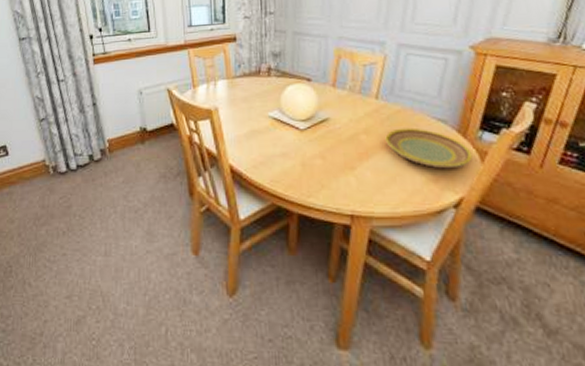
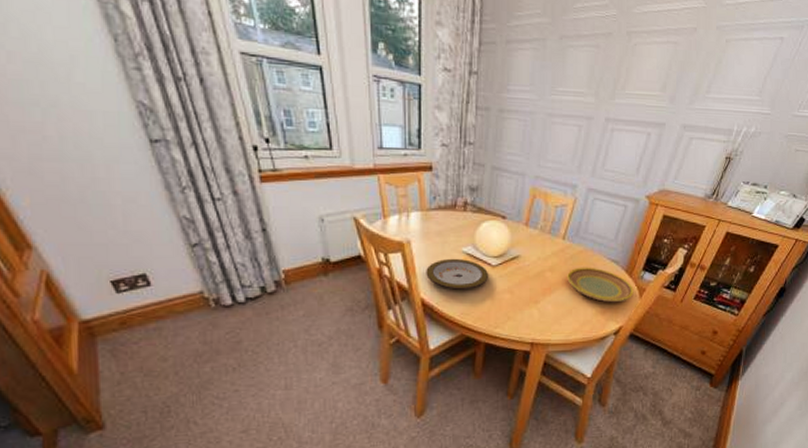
plate: none [233,123,298,155] -> present [426,258,489,290]

